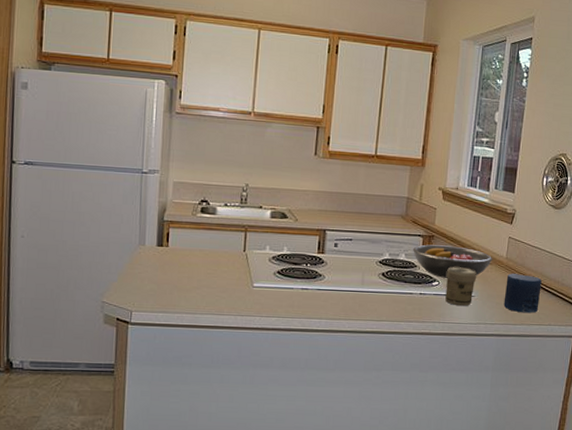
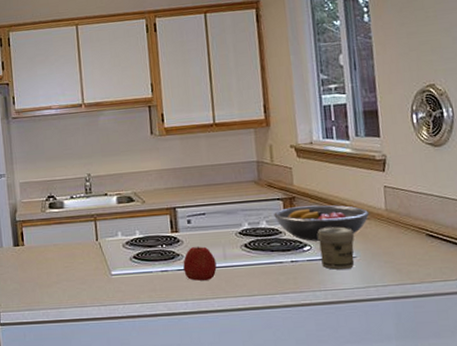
apple: none [323,269,354,302] -> present [183,246,217,281]
candle: present [503,273,542,314] -> none [391,225,440,270]

